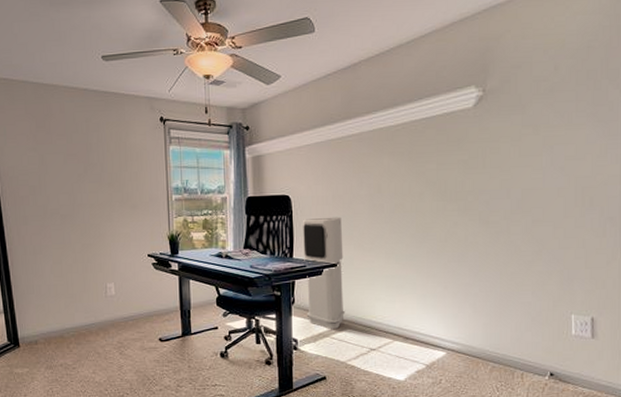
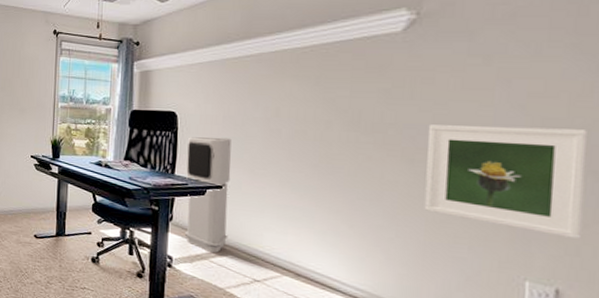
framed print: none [497,184,606,275] -> present [424,124,589,240]

